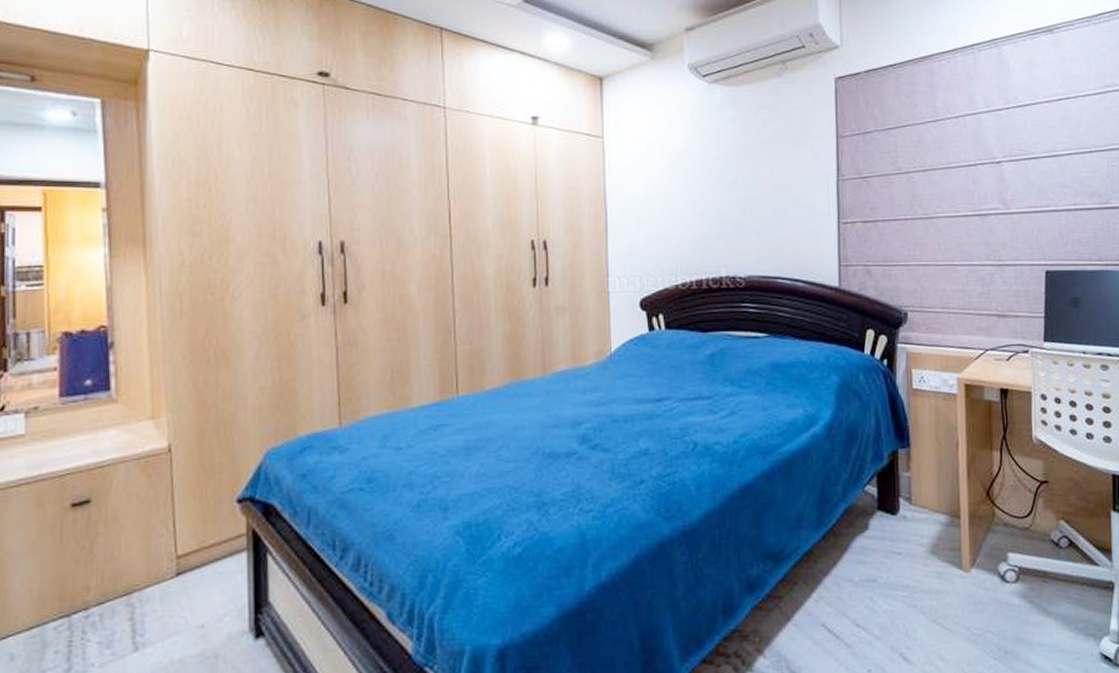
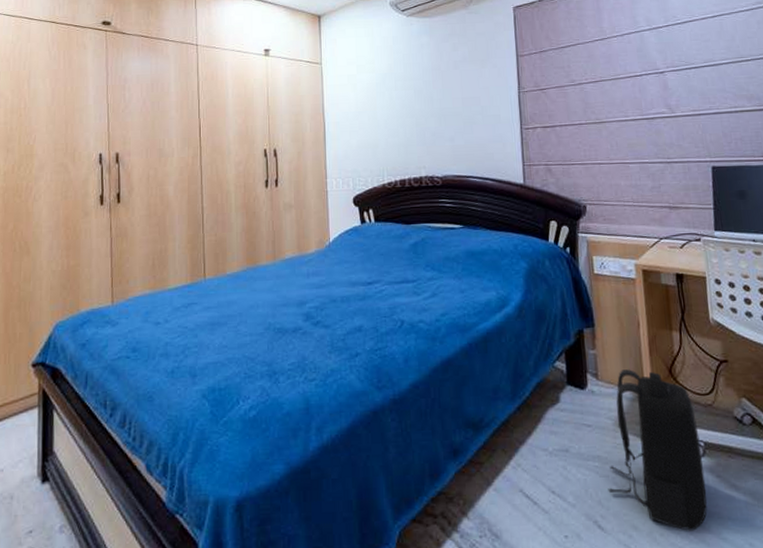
backpack: none [916,492,1018,659] -> present [608,369,707,531]

